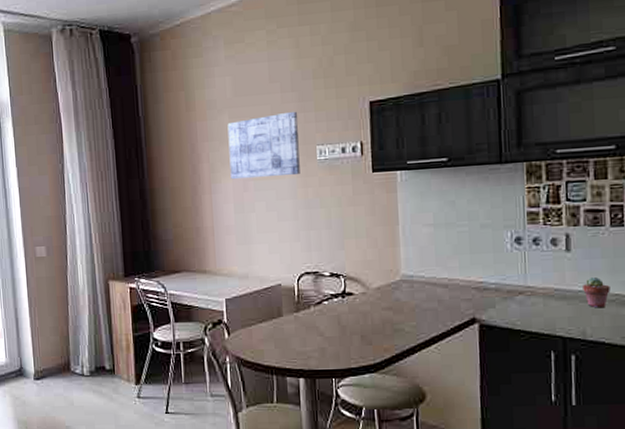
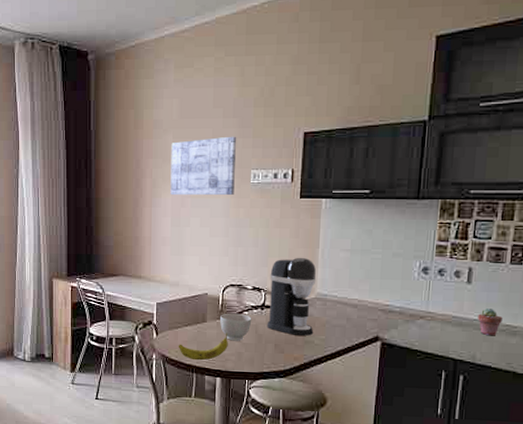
fruit: none [253,327,309,361] -> present [178,333,228,361]
bowl: none [297,304,333,336] -> present [220,313,252,341]
coffee maker: none [348,236,403,324] -> present [267,257,317,336]

